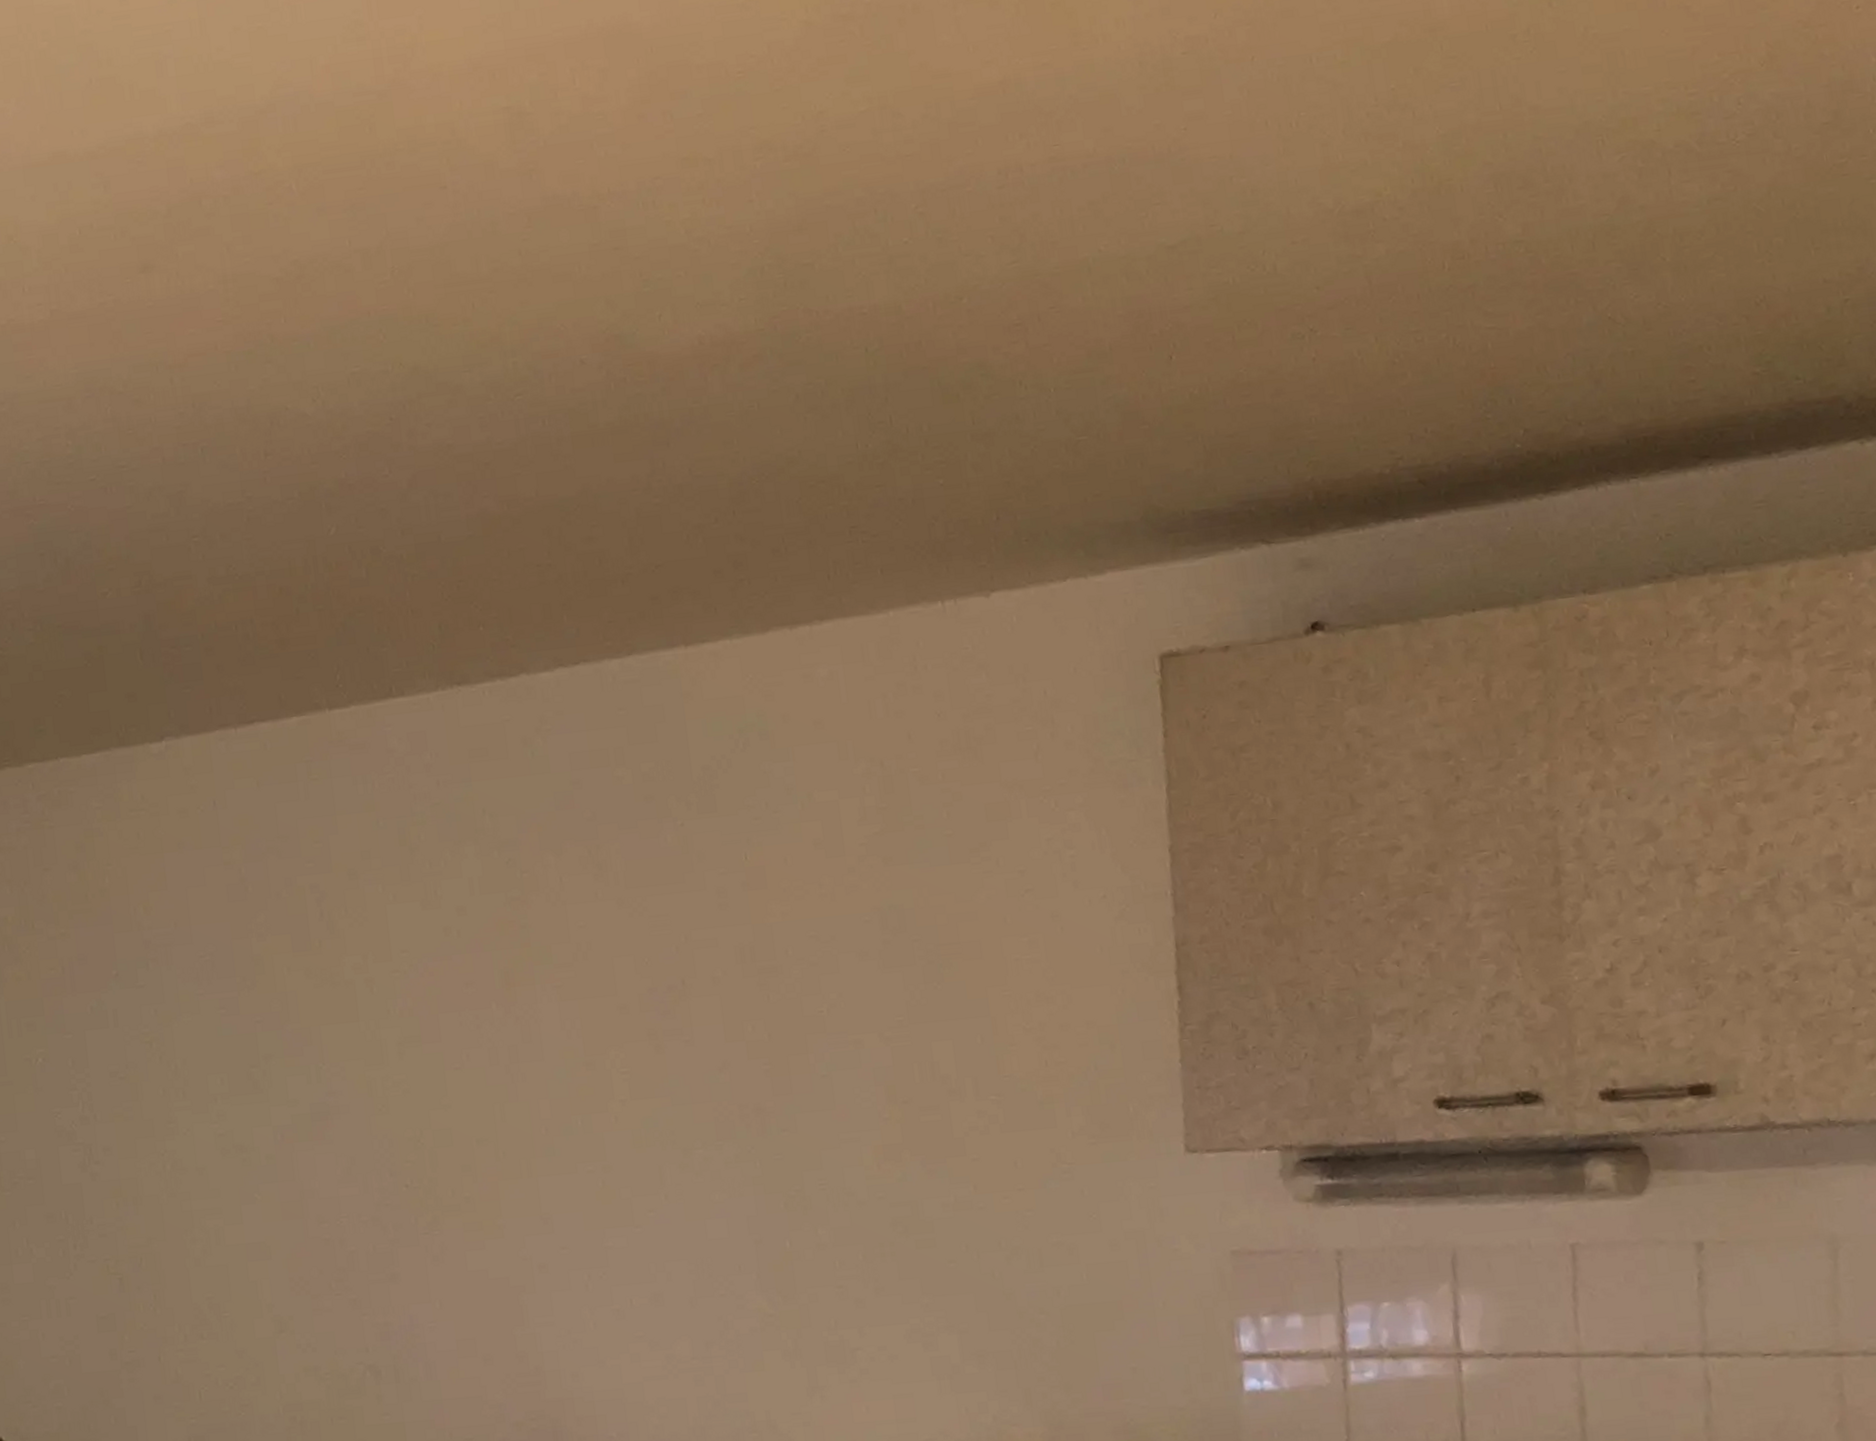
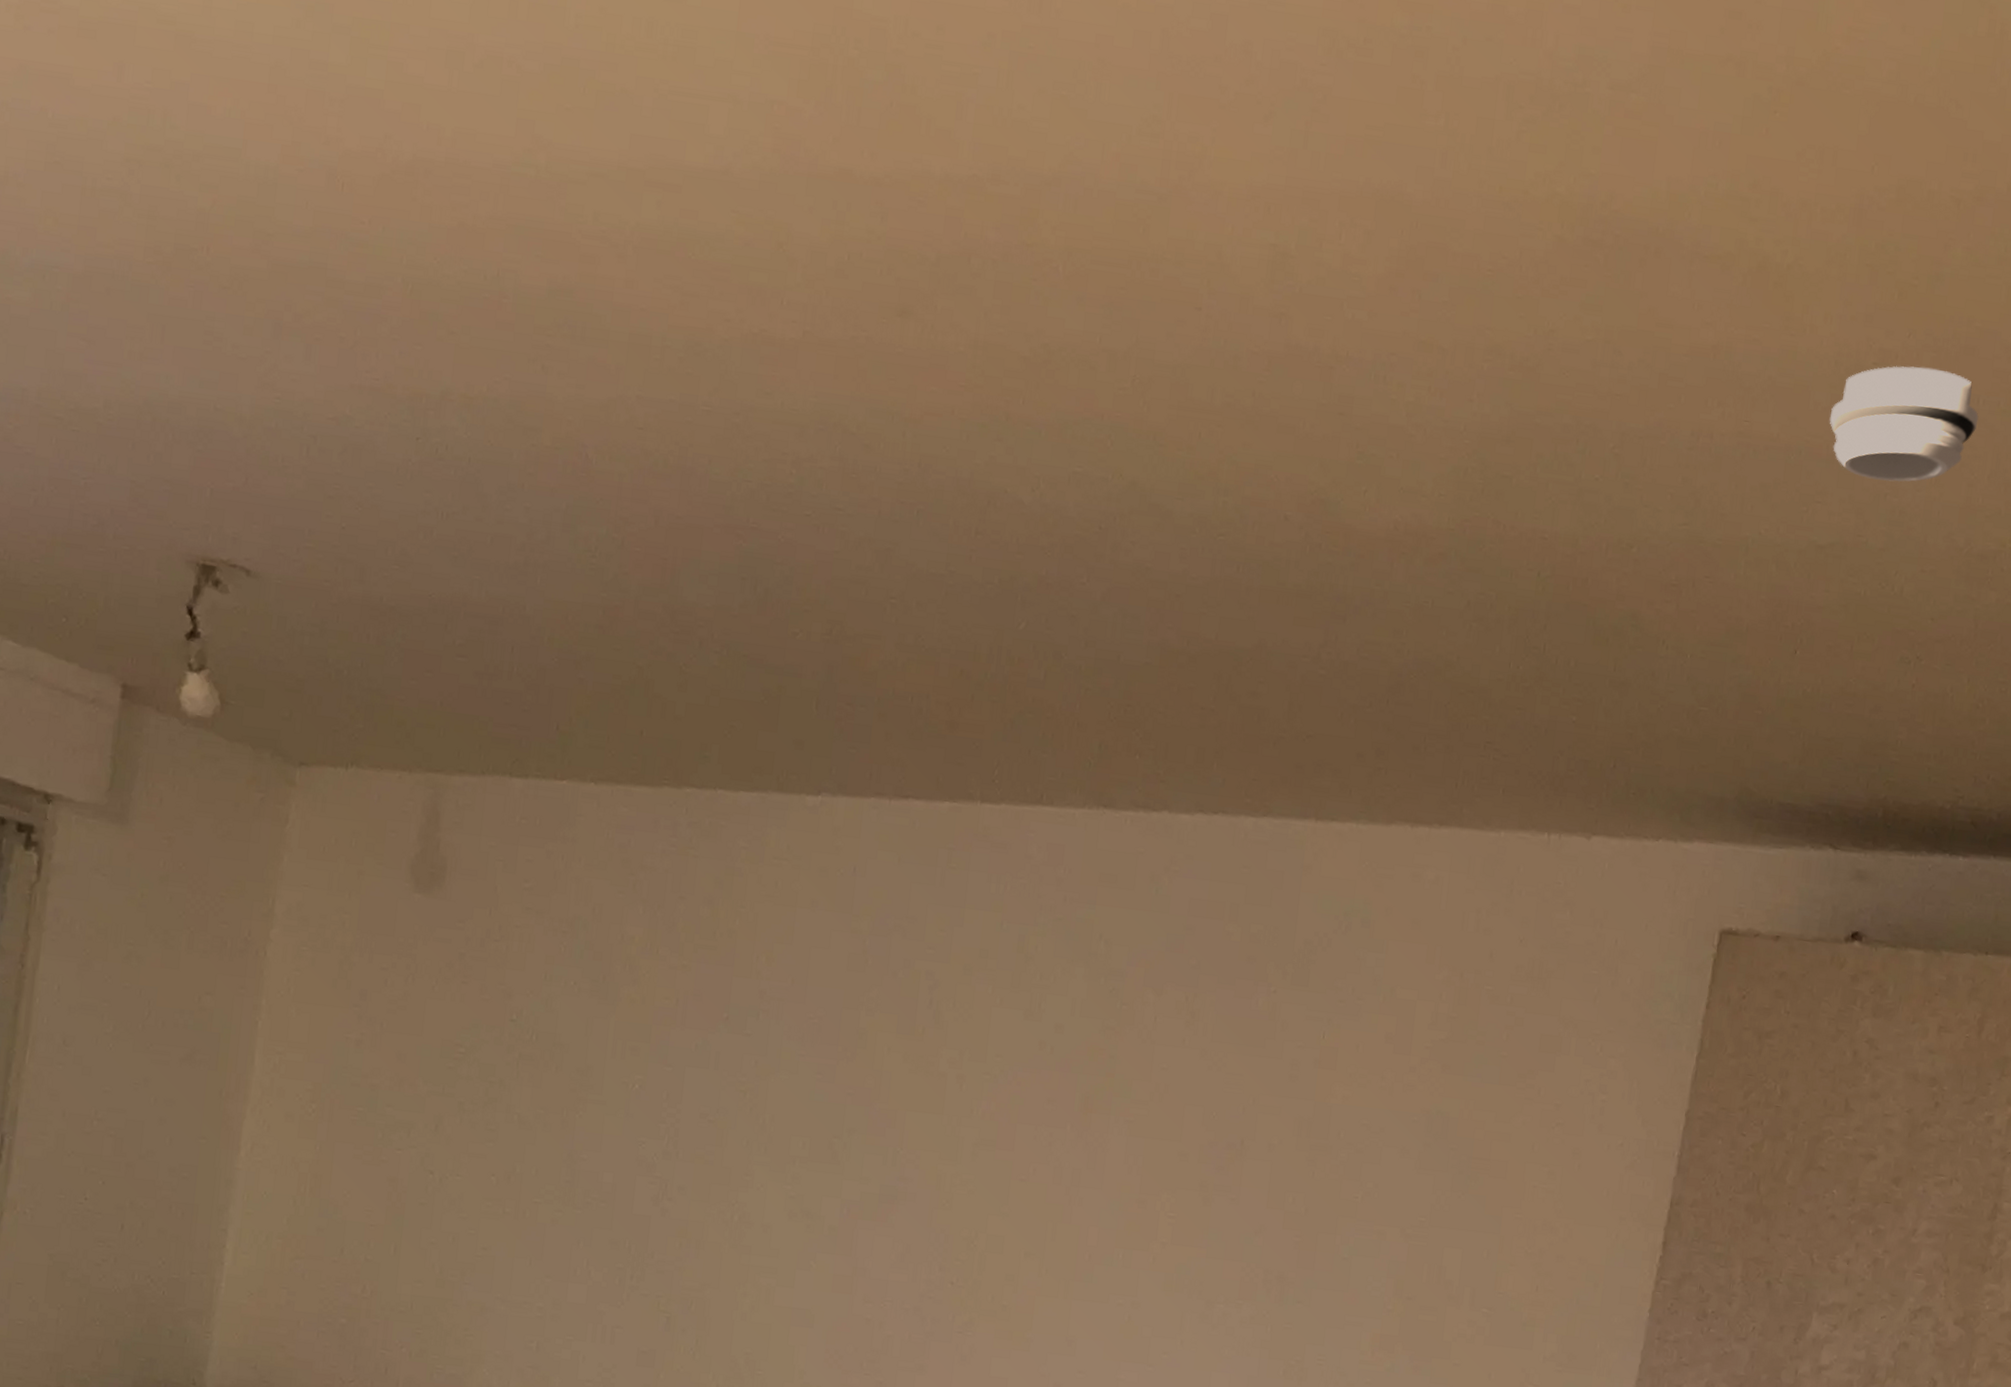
smoke detector: none [1147,39,1317,167] -> present [1829,366,1979,483]

